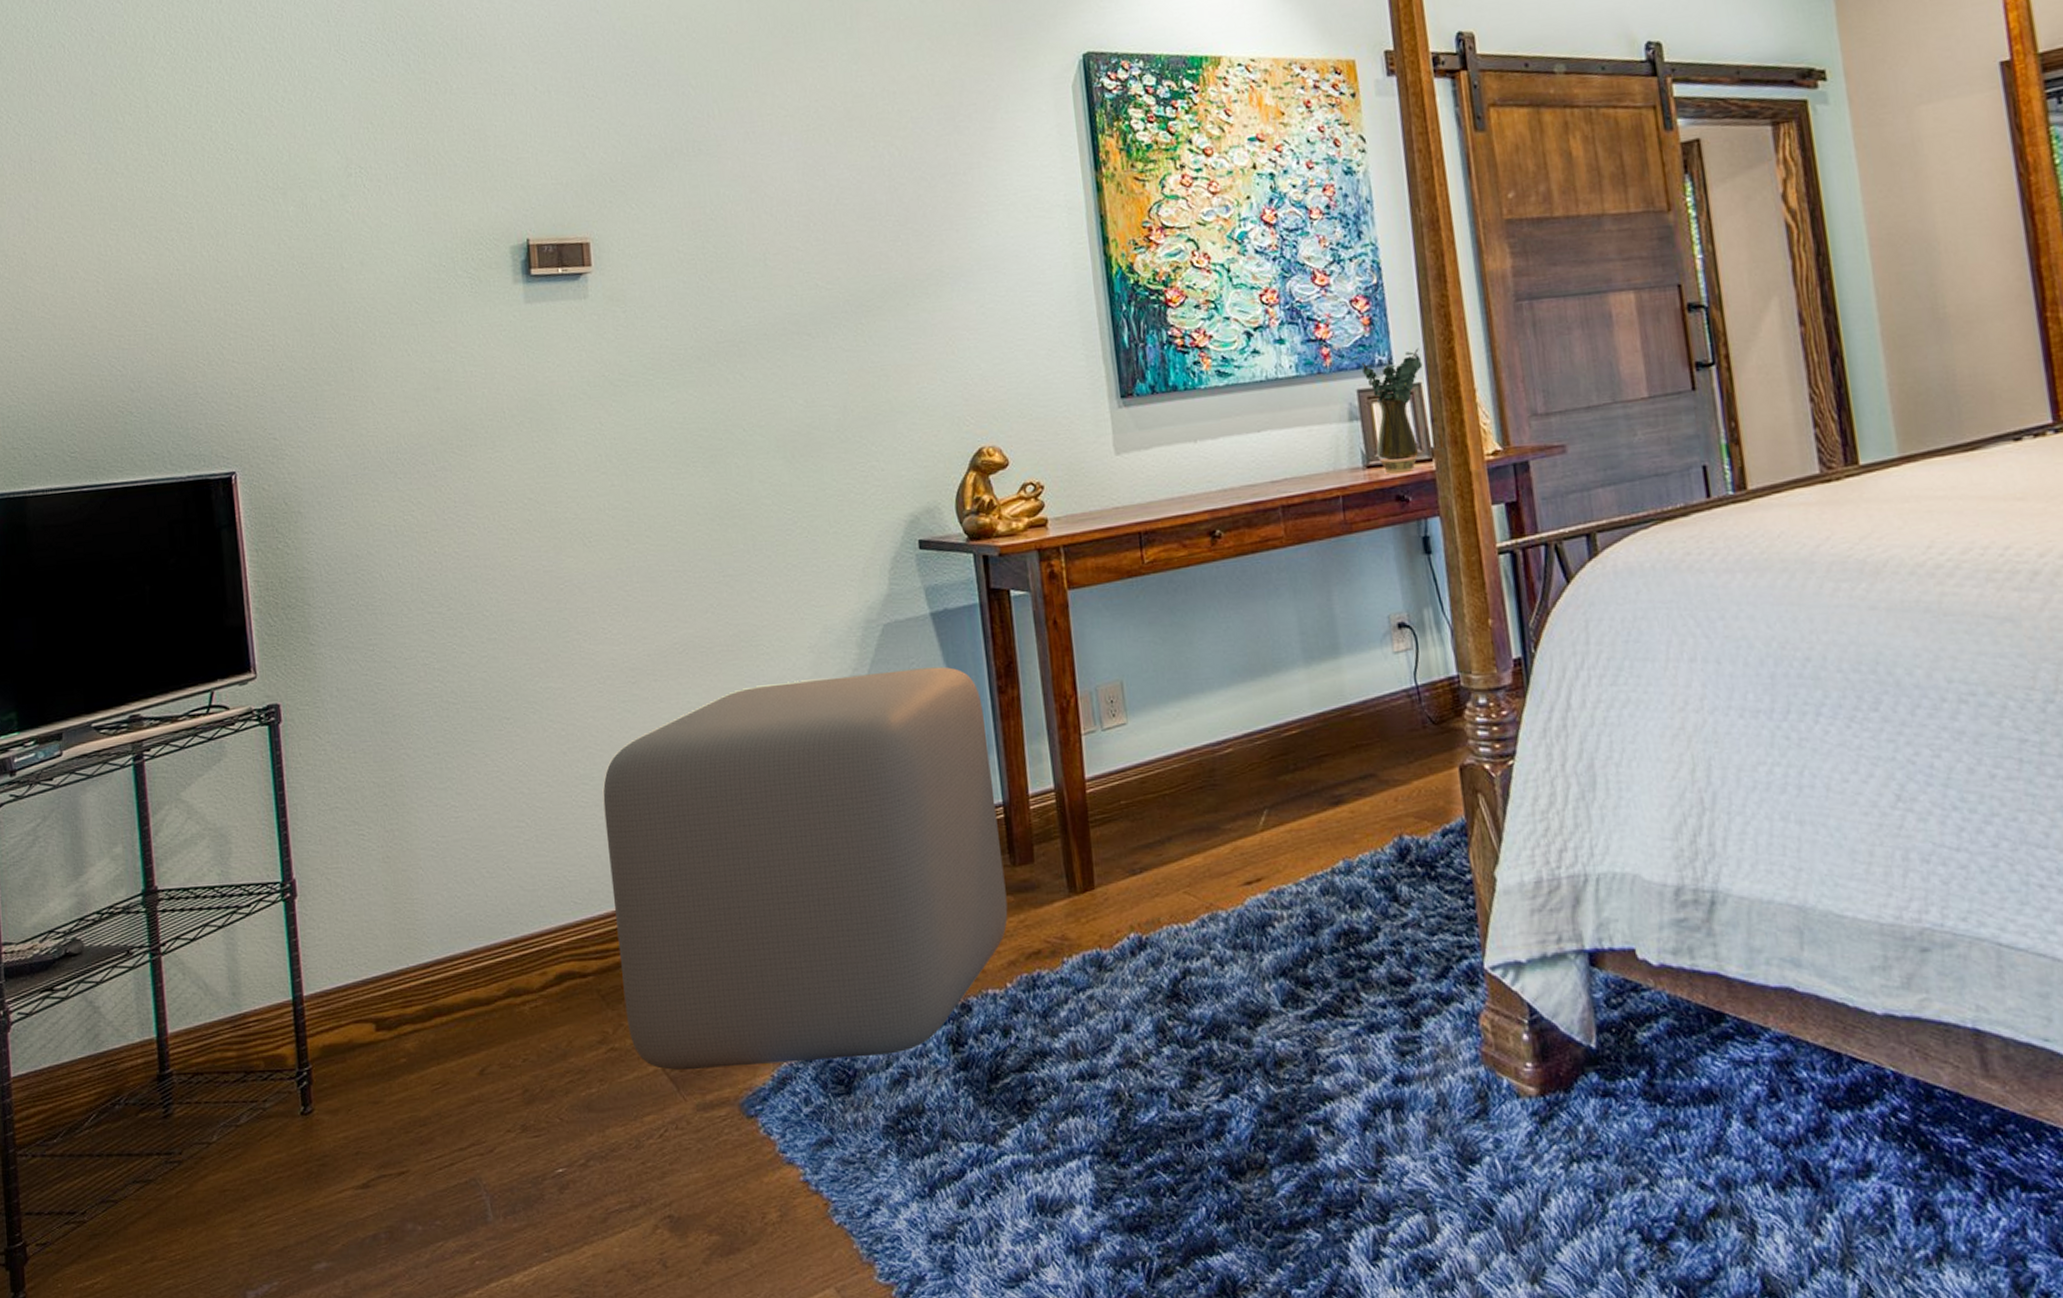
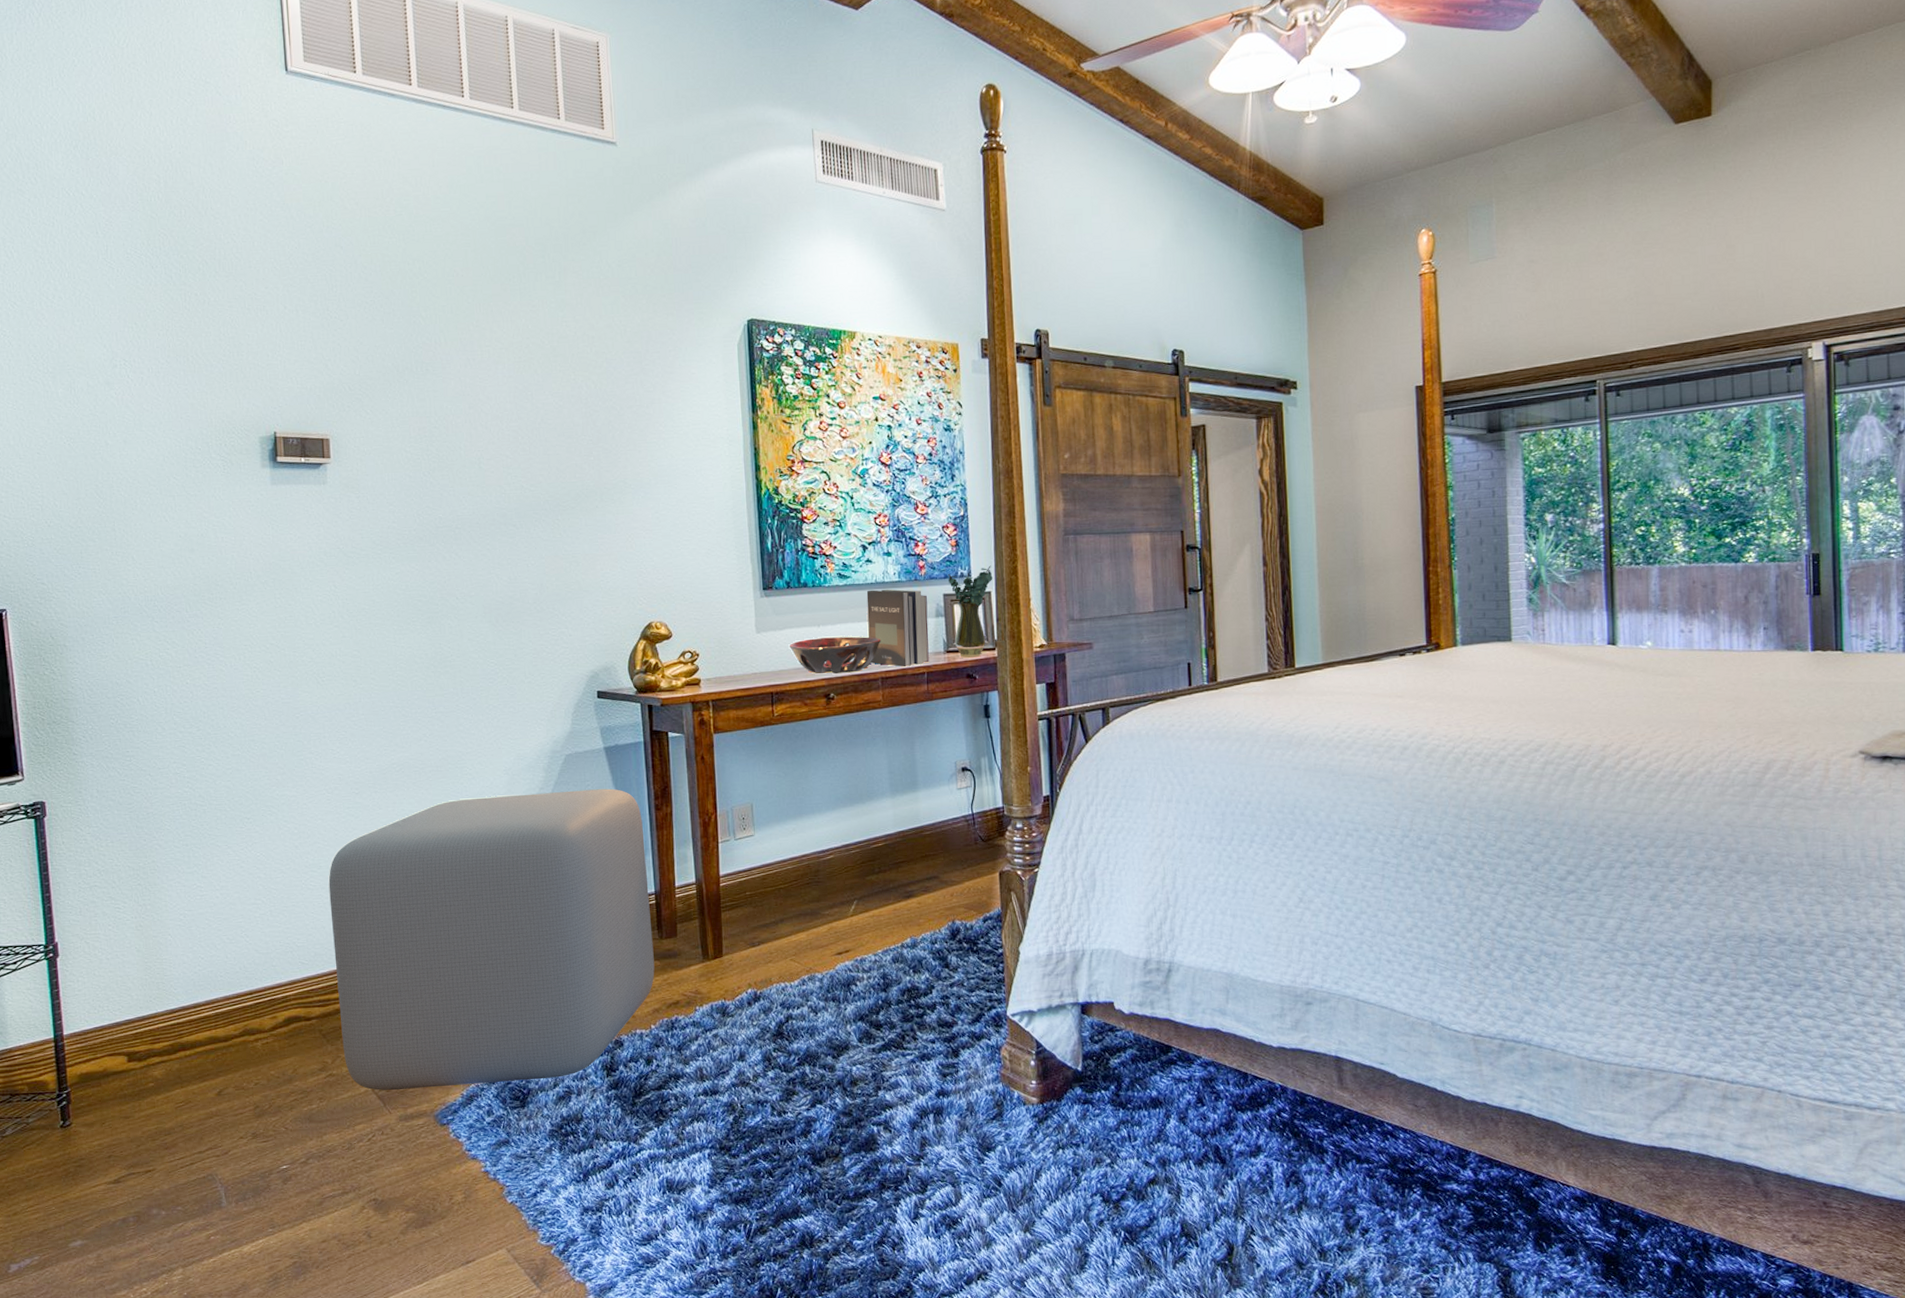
decorative bowl: none [1158,452,1279,505] -> present [789,636,881,675]
books: none [1255,386,1344,491] -> present [866,589,929,667]

